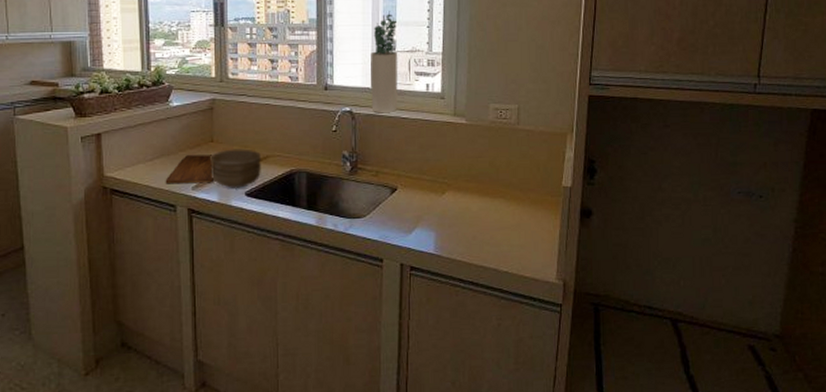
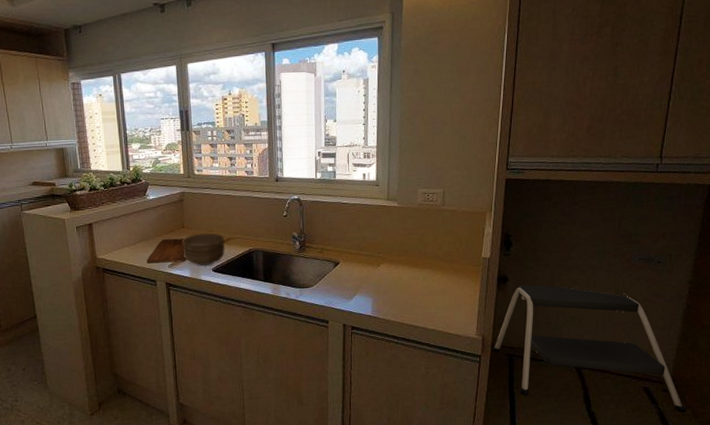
vase: present [371,11,398,114] -> none [314,112,339,200]
step stool: none [575,219,798,378] -> present [492,284,687,414]

